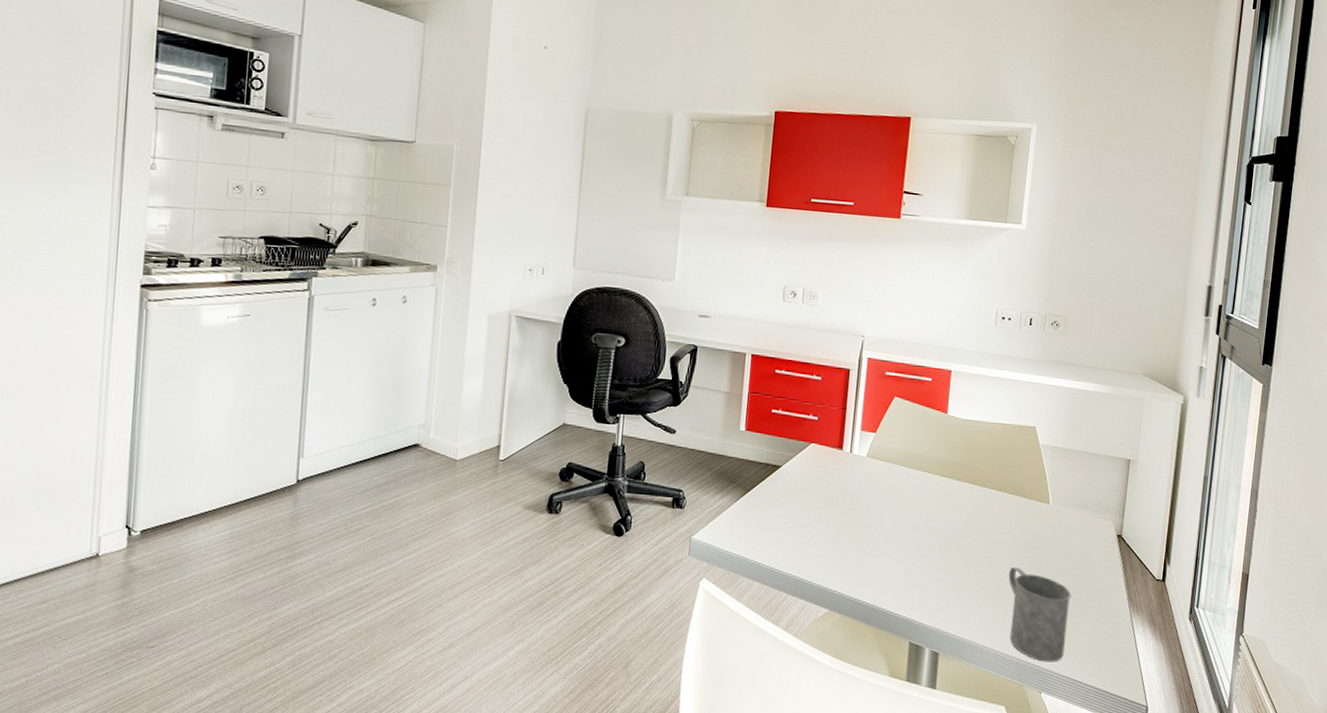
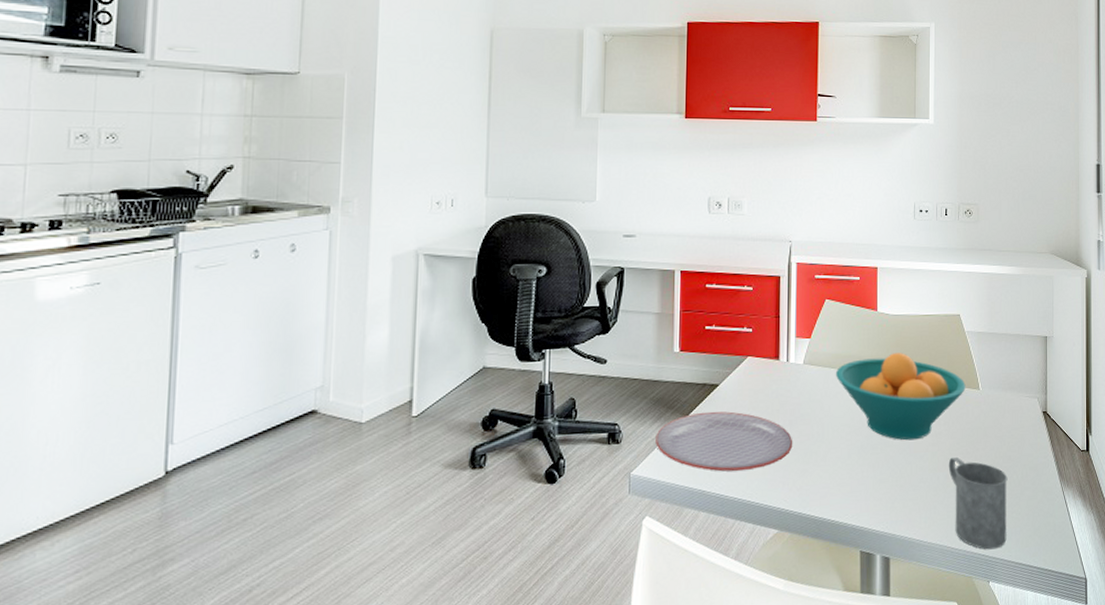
plate: none [716,490,851,550] -> present [655,411,793,472]
fruit bowl: none [898,457,1035,545] -> present [835,353,966,441]

